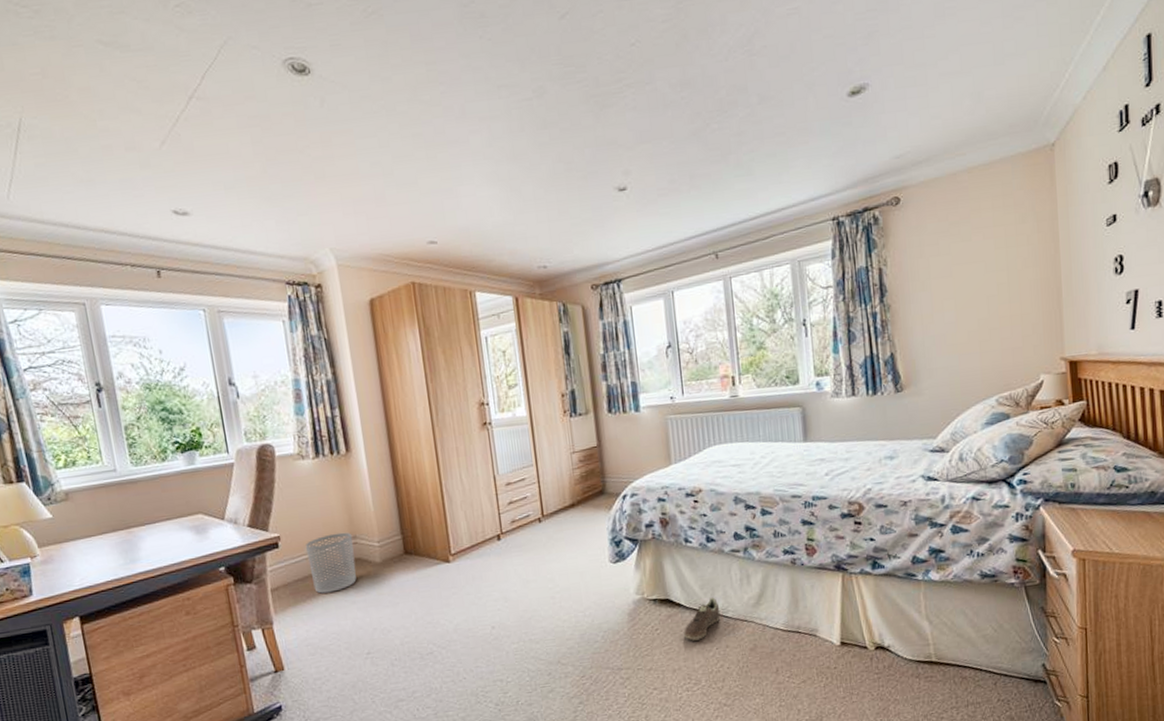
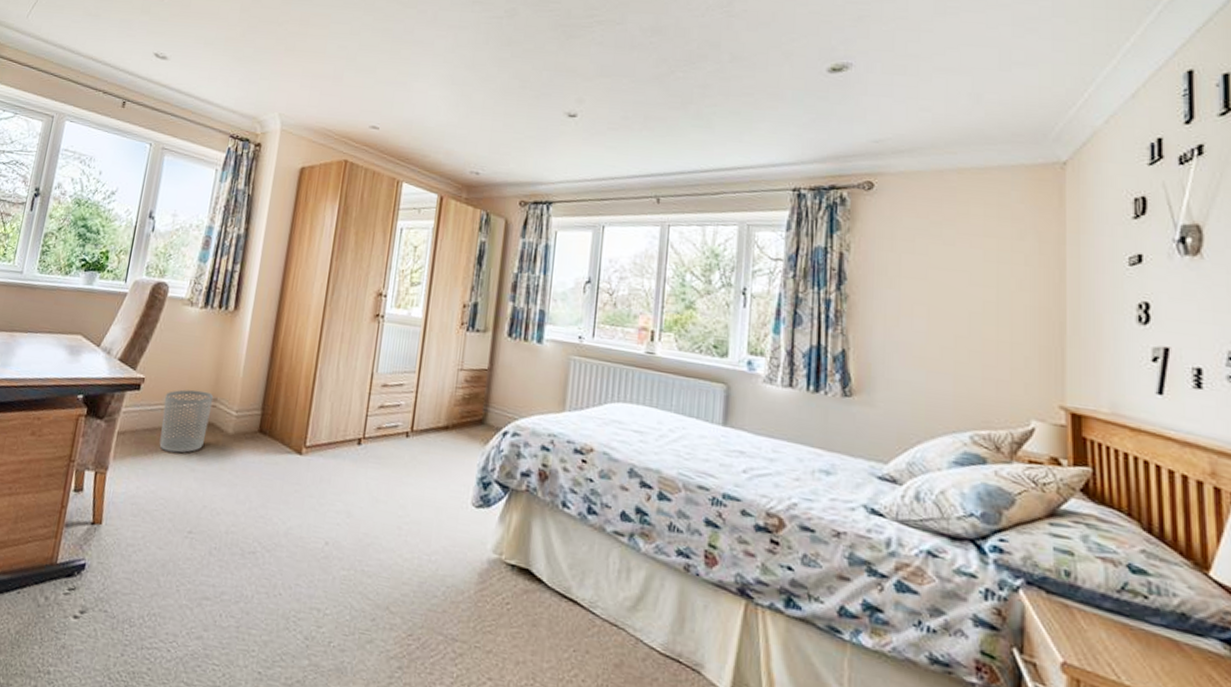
sneaker: present [684,597,721,641] -> none [538,582,588,633]

